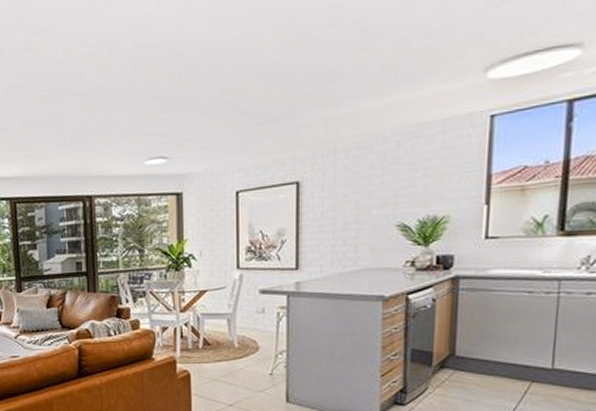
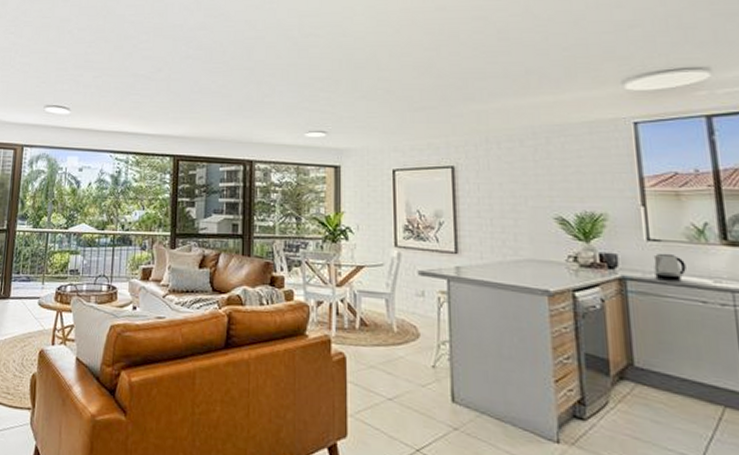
kettle: none [487,249,519,276] -> present [653,253,686,282]

